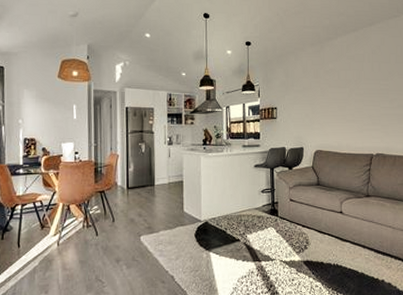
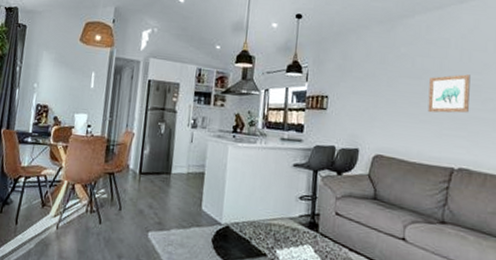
wall art: none [352,81,380,114] -> present [427,74,471,113]

